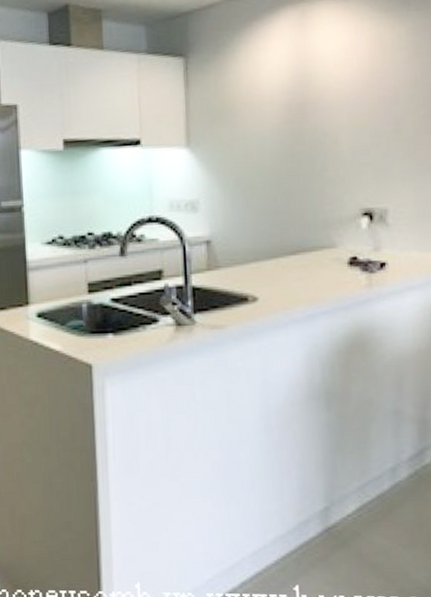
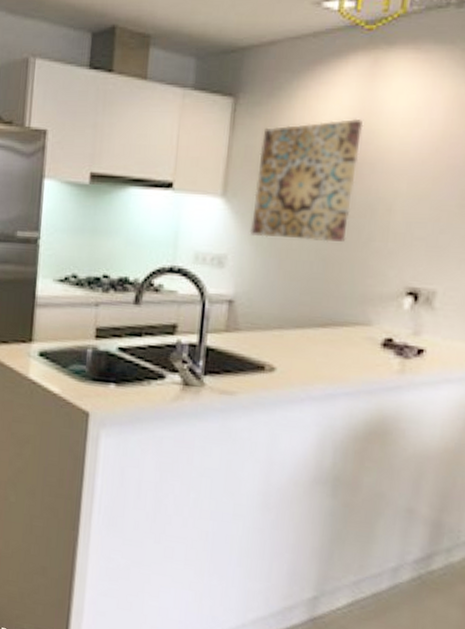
wall art: none [214,64,302,180] -> present [249,118,364,242]

